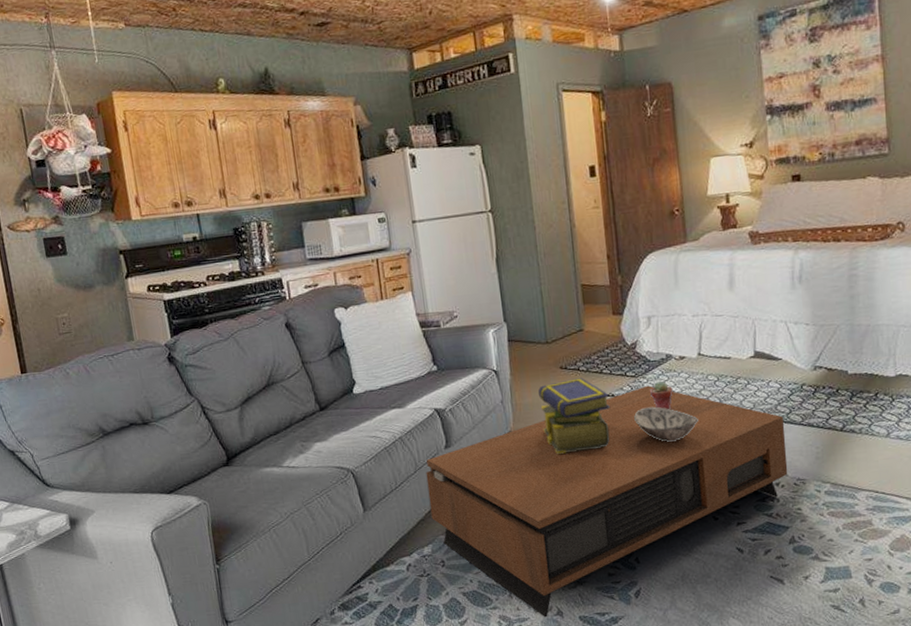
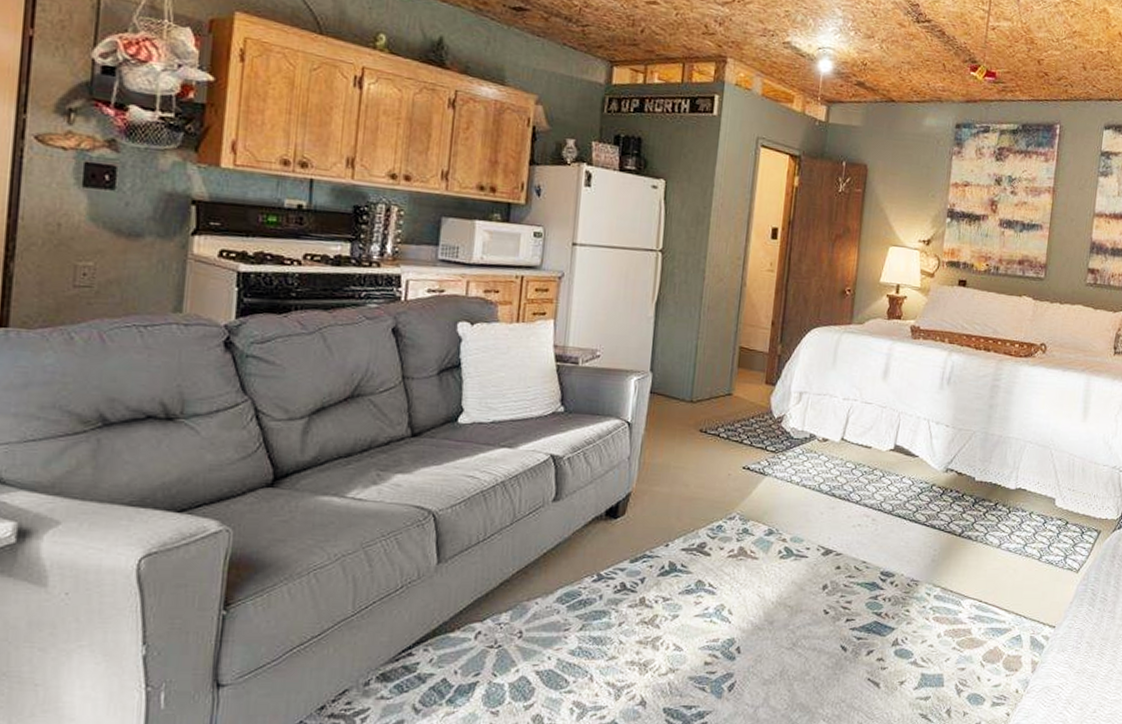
coffee table: present [426,385,788,618] -> none [518,463,910,707]
stack of books: present [538,378,611,454] -> none [667,444,746,524]
decorative bowl: present [634,406,698,442] -> none [765,486,829,526]
potted succulent: present [649,381,673,410] -> none [786,461,810,492]

